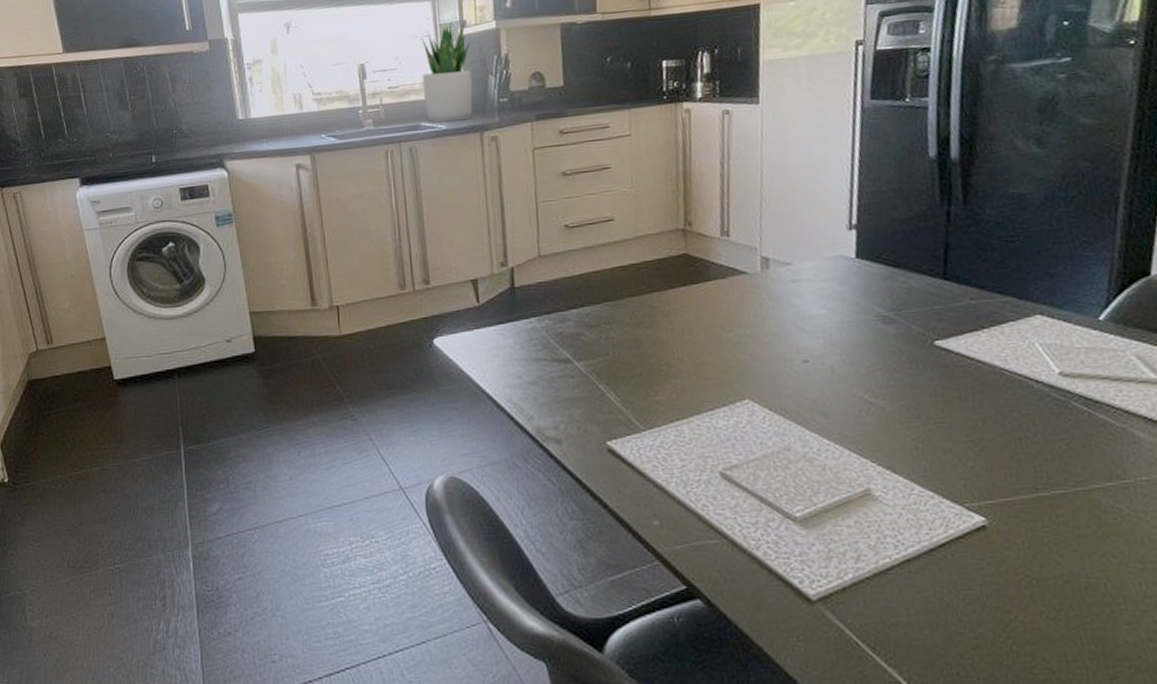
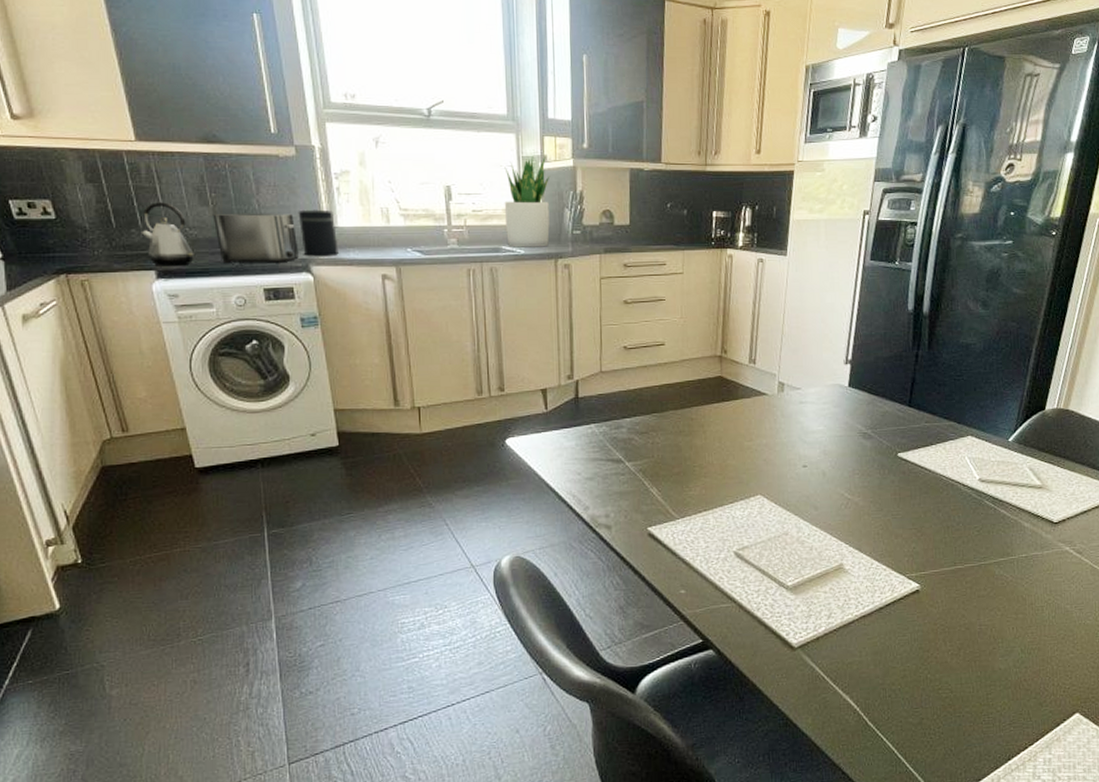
kettle: none [66,109,116,173] -> present [141,202,196,266]
toaster: none [132,109,213,165] -> present [212,212,299,263]
cylinder: none [212,101,252,153] -> present [298,209,339,258]

